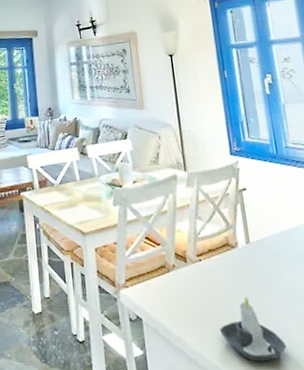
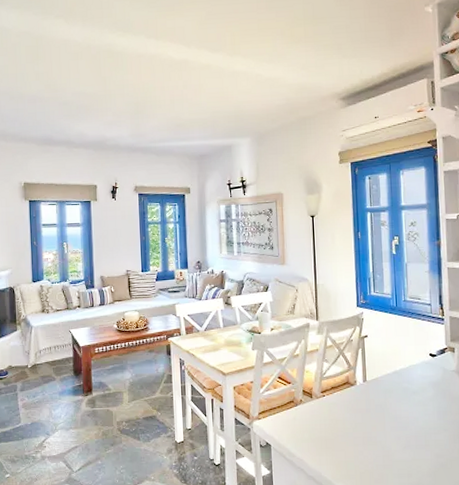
candle: present [219,296,287,362] -> none [335,425,388,477]

